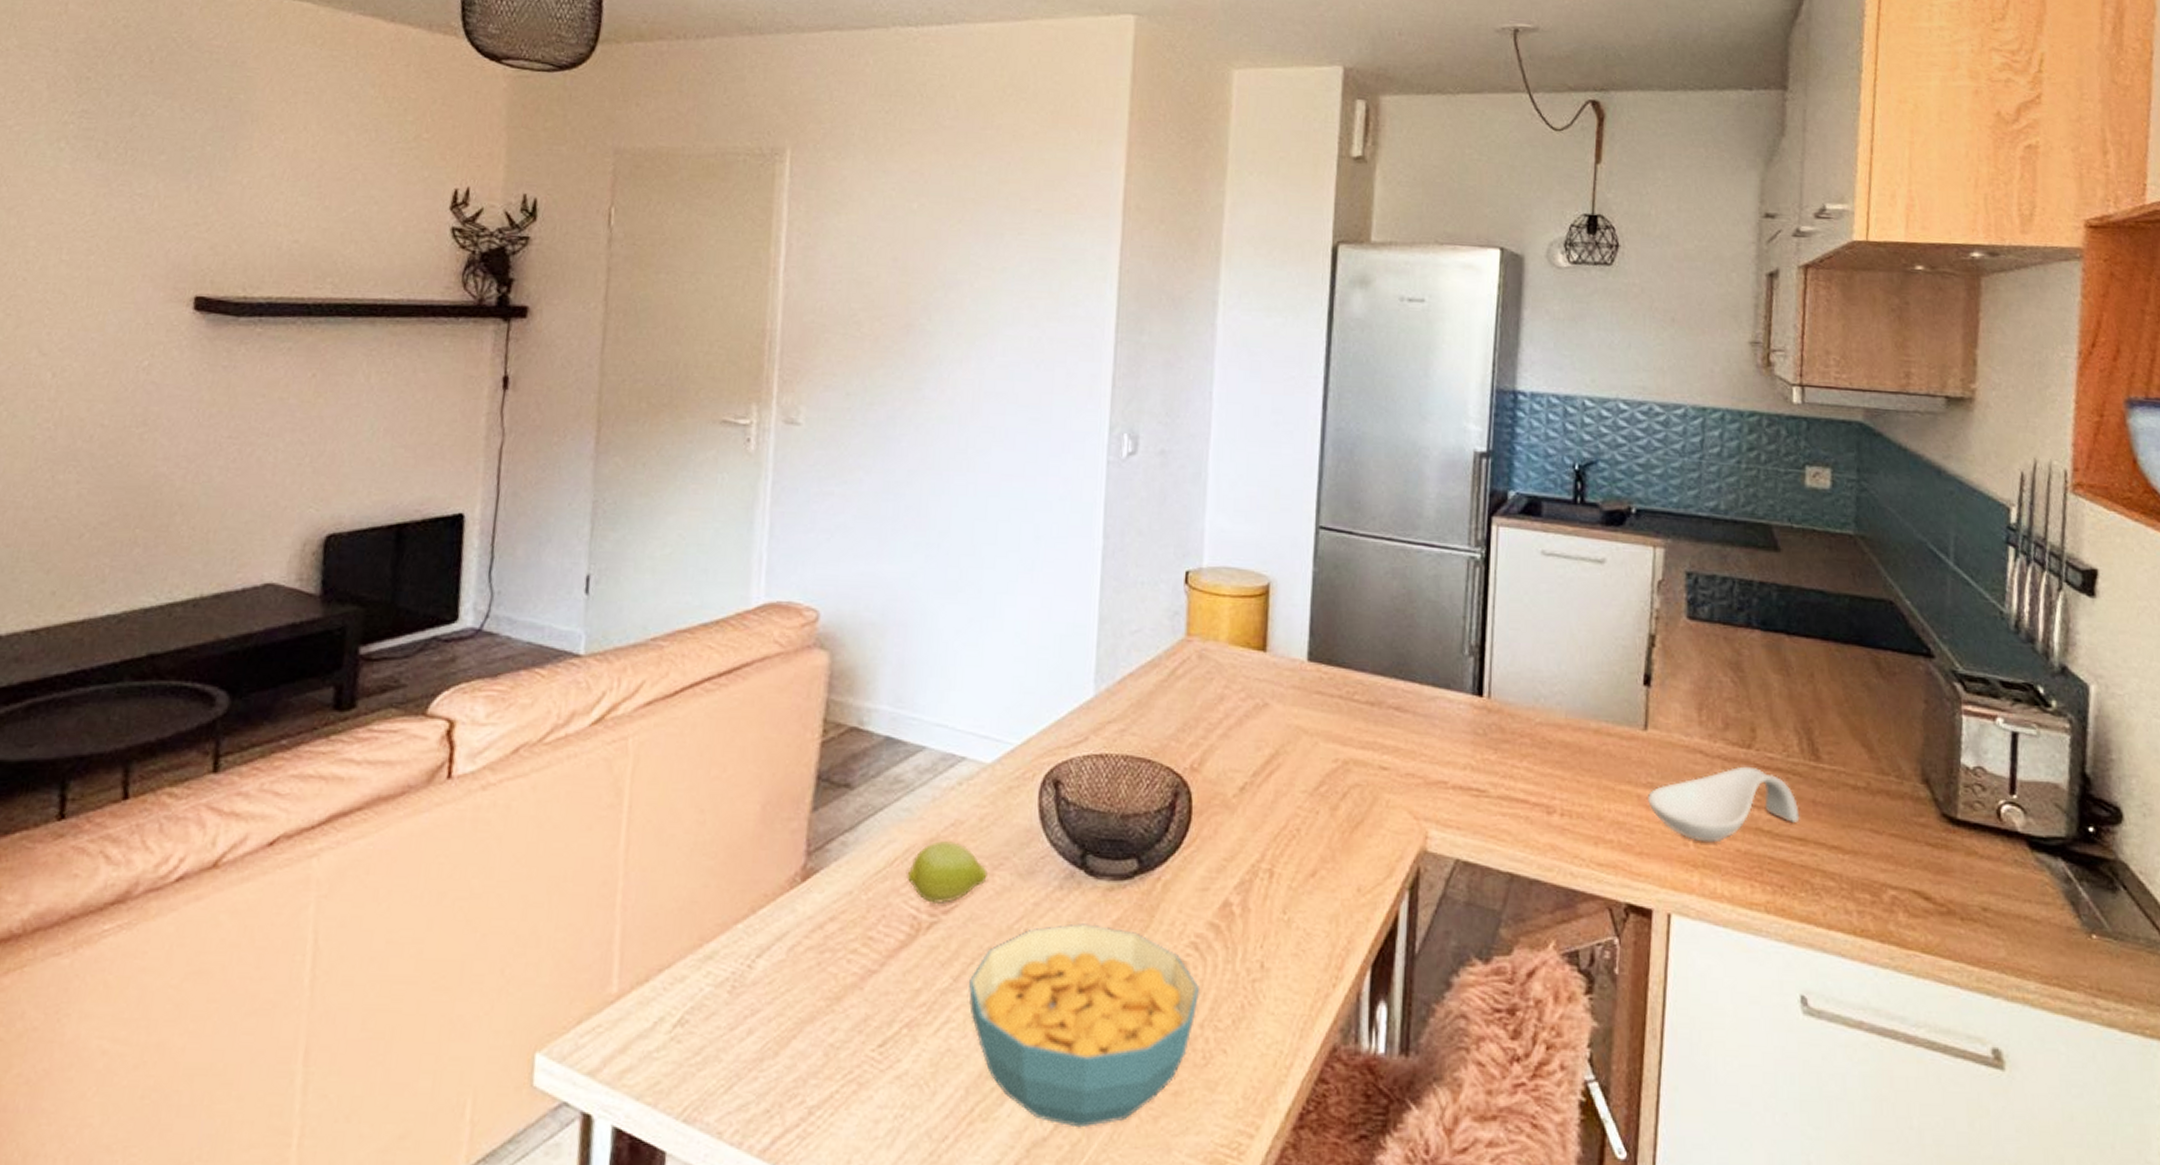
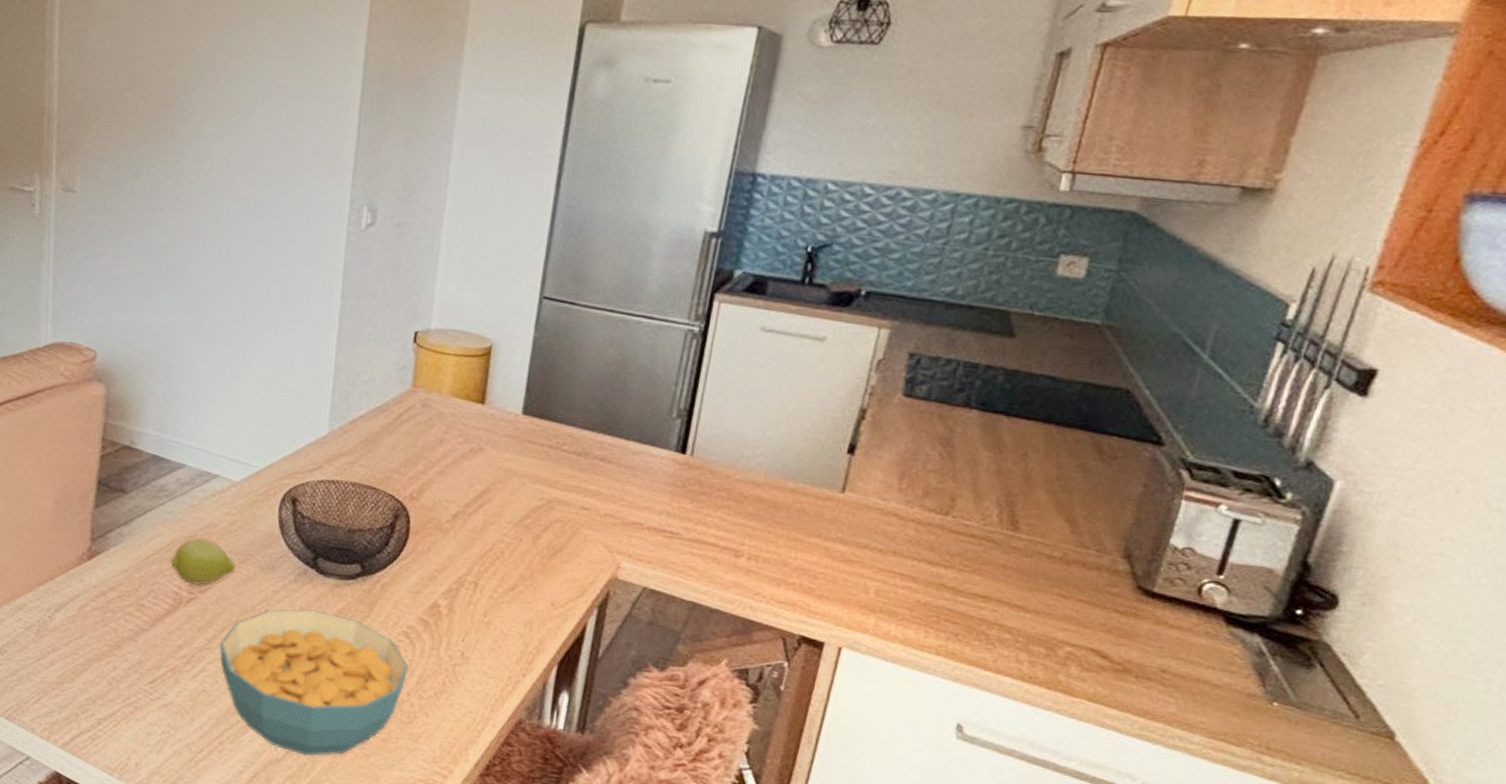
spoon rest: present [1648,766,1800,843] -> none [835,530,987,593]

